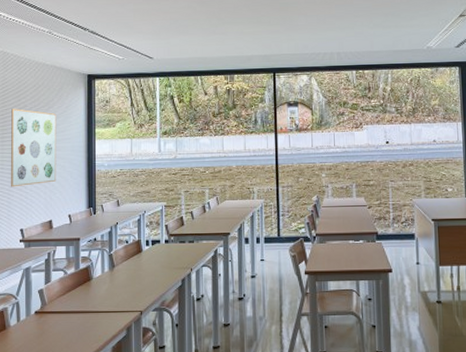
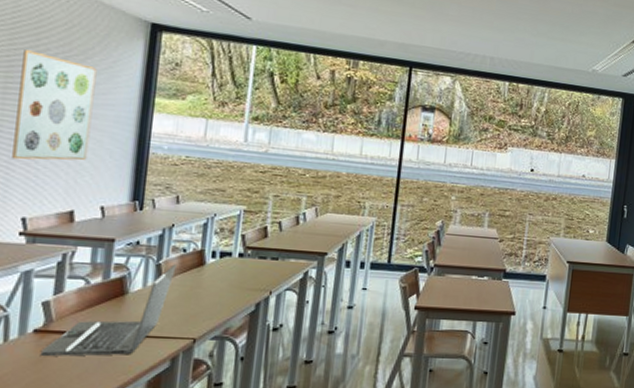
laptop: none [40,253,123,331] -> present [40,264,177,356]

